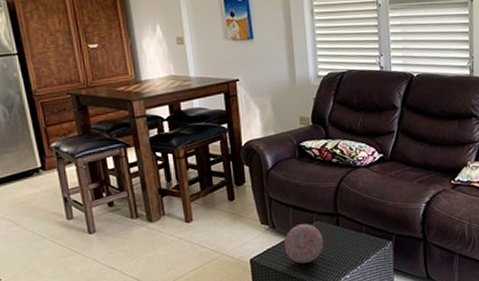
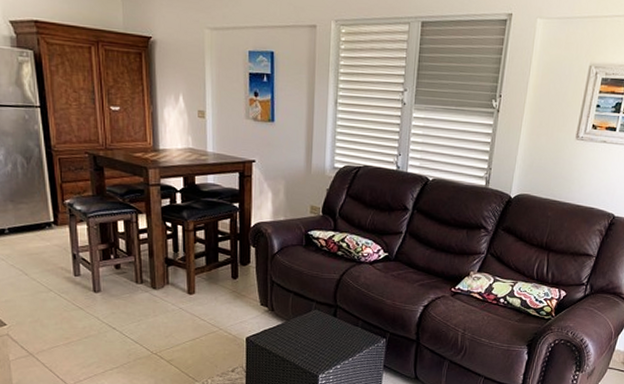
decorative orb: present [284,224,323,264] -> none [281,311,319,348]

